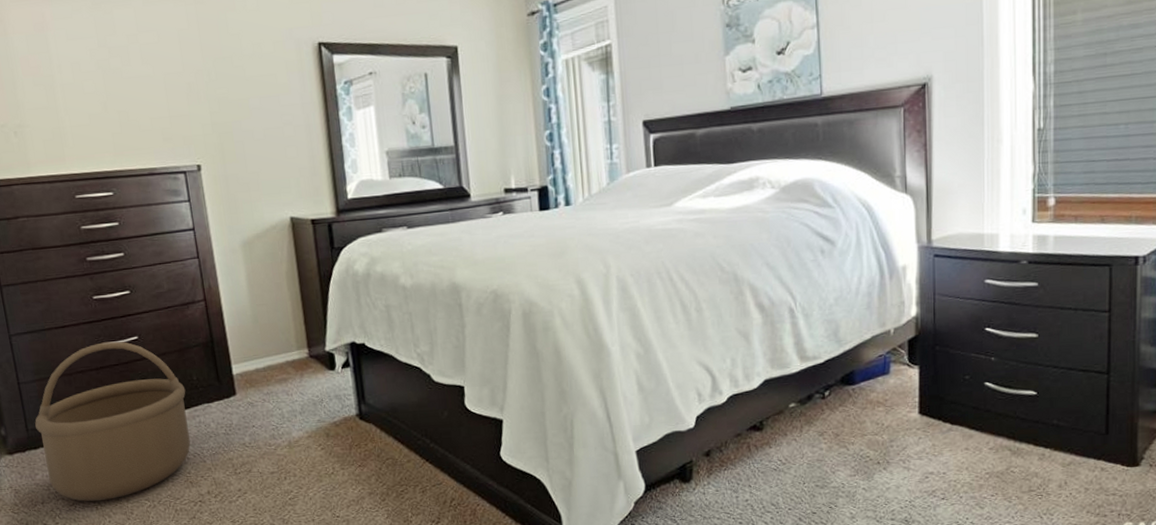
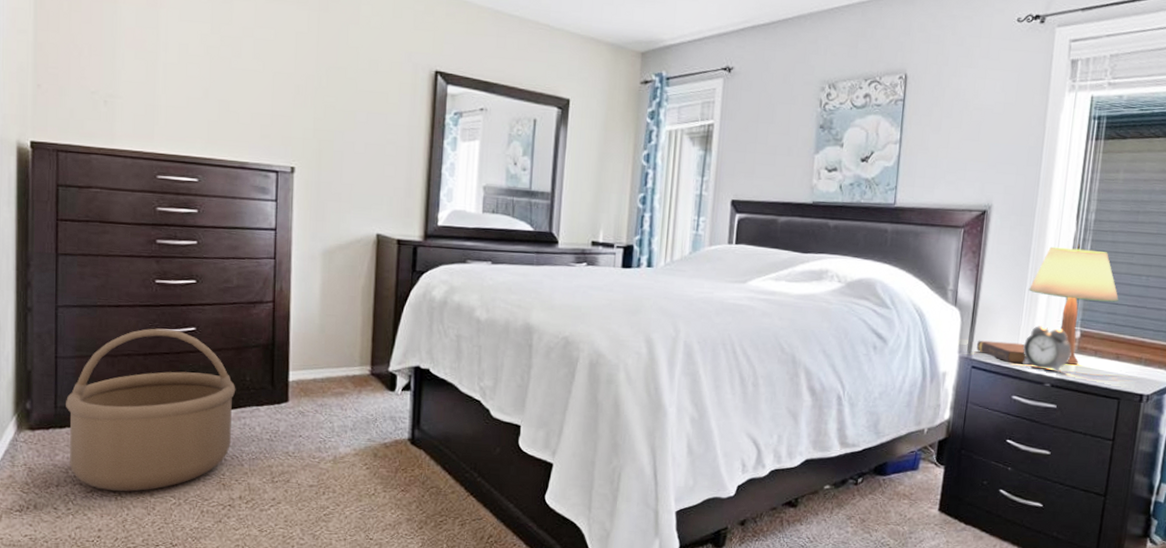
book: none [937,221,995,245] -> present [977,340,1026,364]
table lamp: none [987,101,1096,236] -> present [1028,244,1120,365]
alarm clock: none [990,198,1047,248] -> present [1022,325,1072,374]

